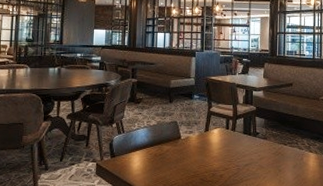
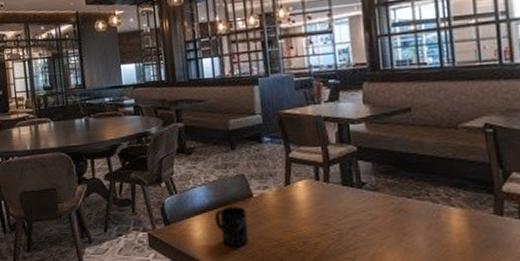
mug: none [151,145,175,175] -> present [215,206,249,246]

